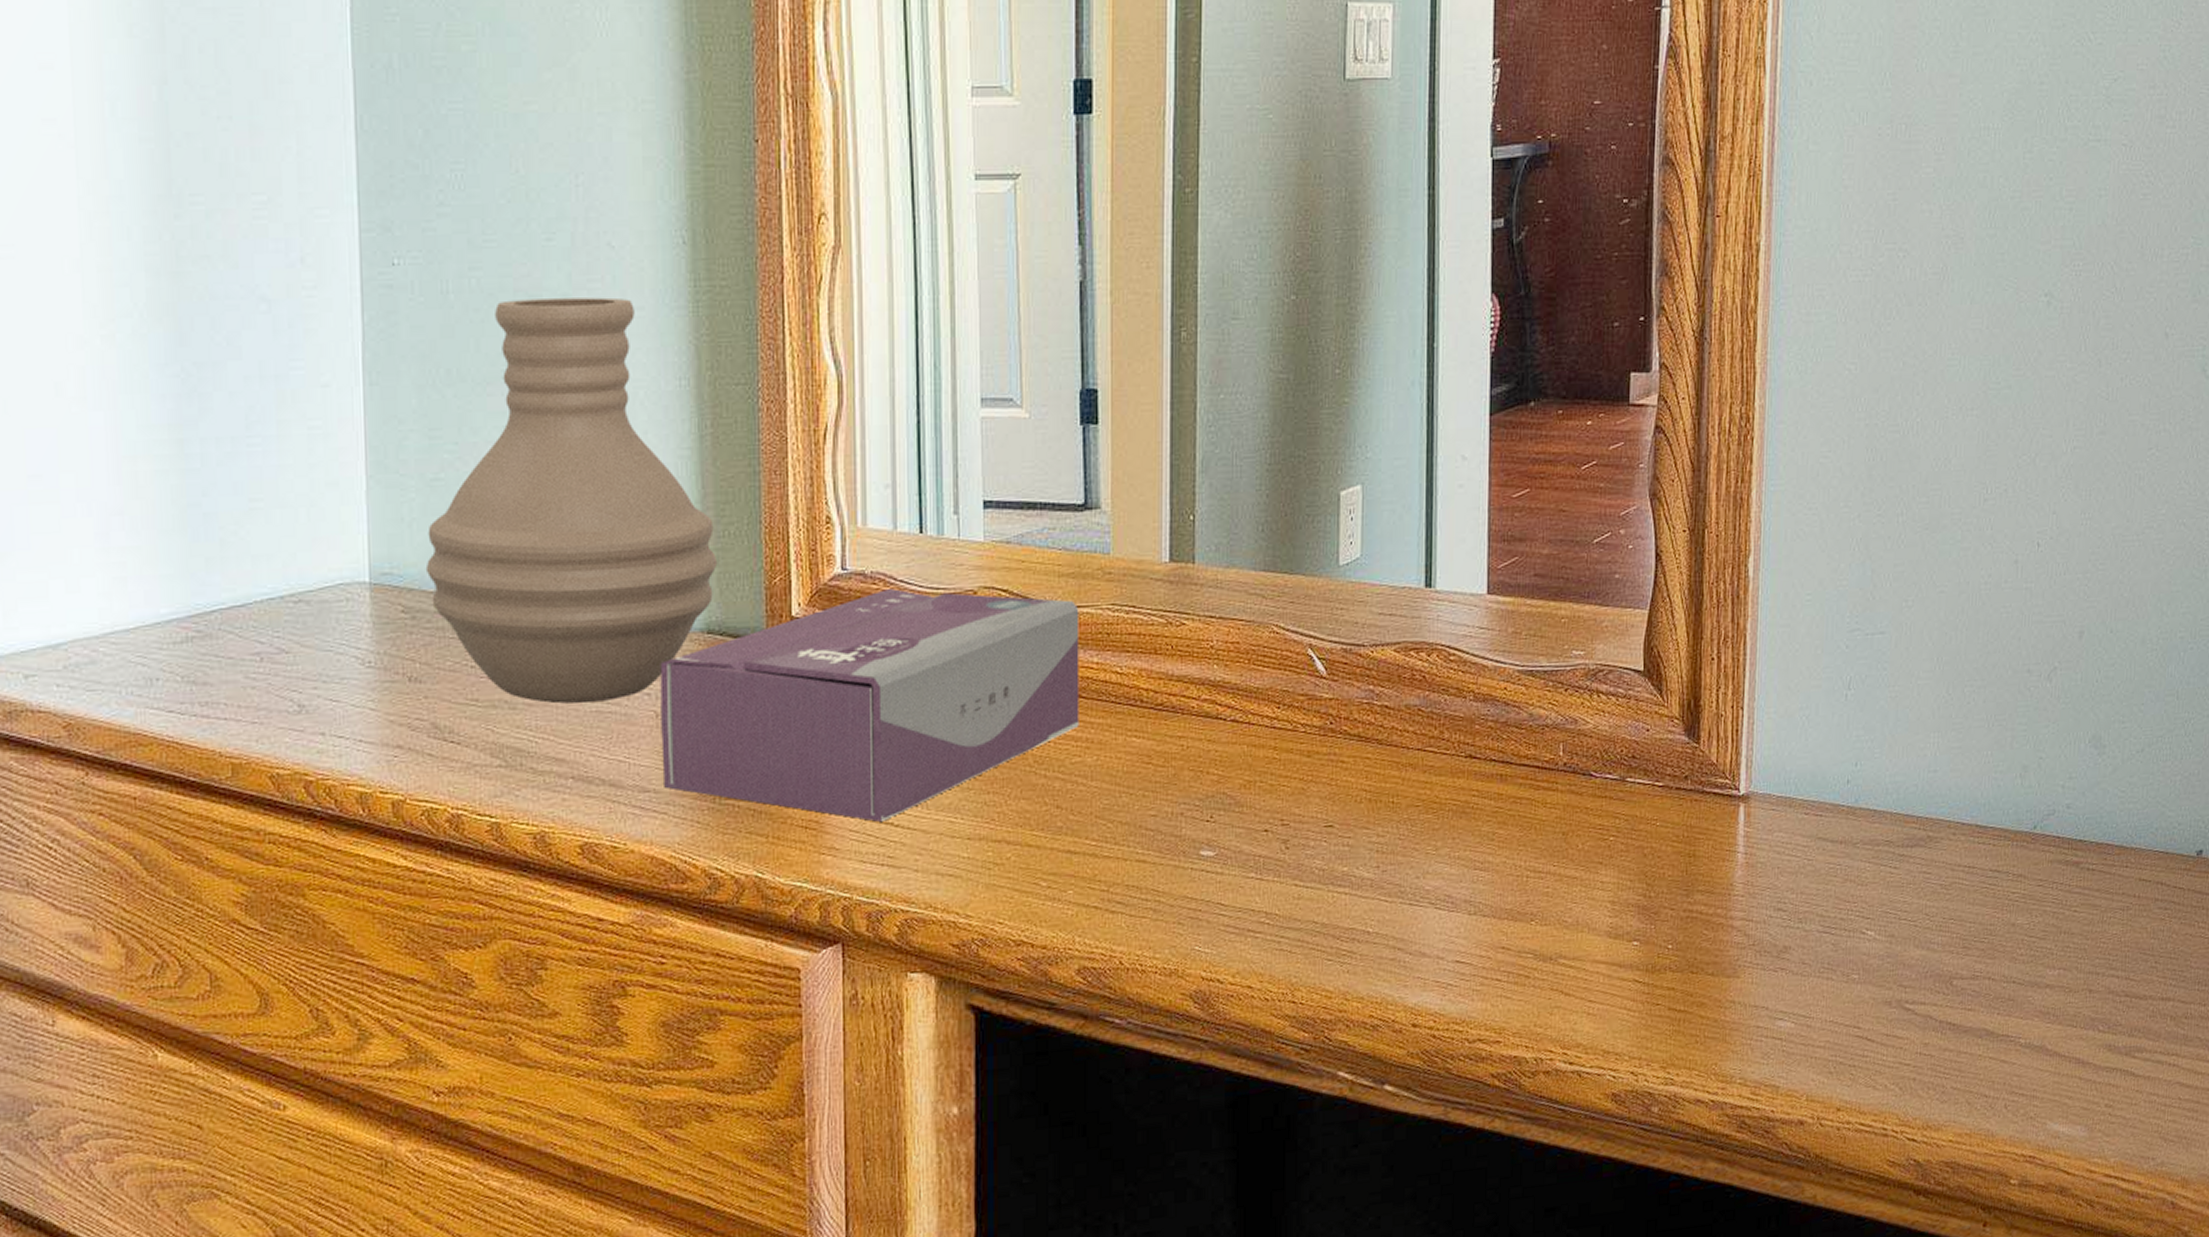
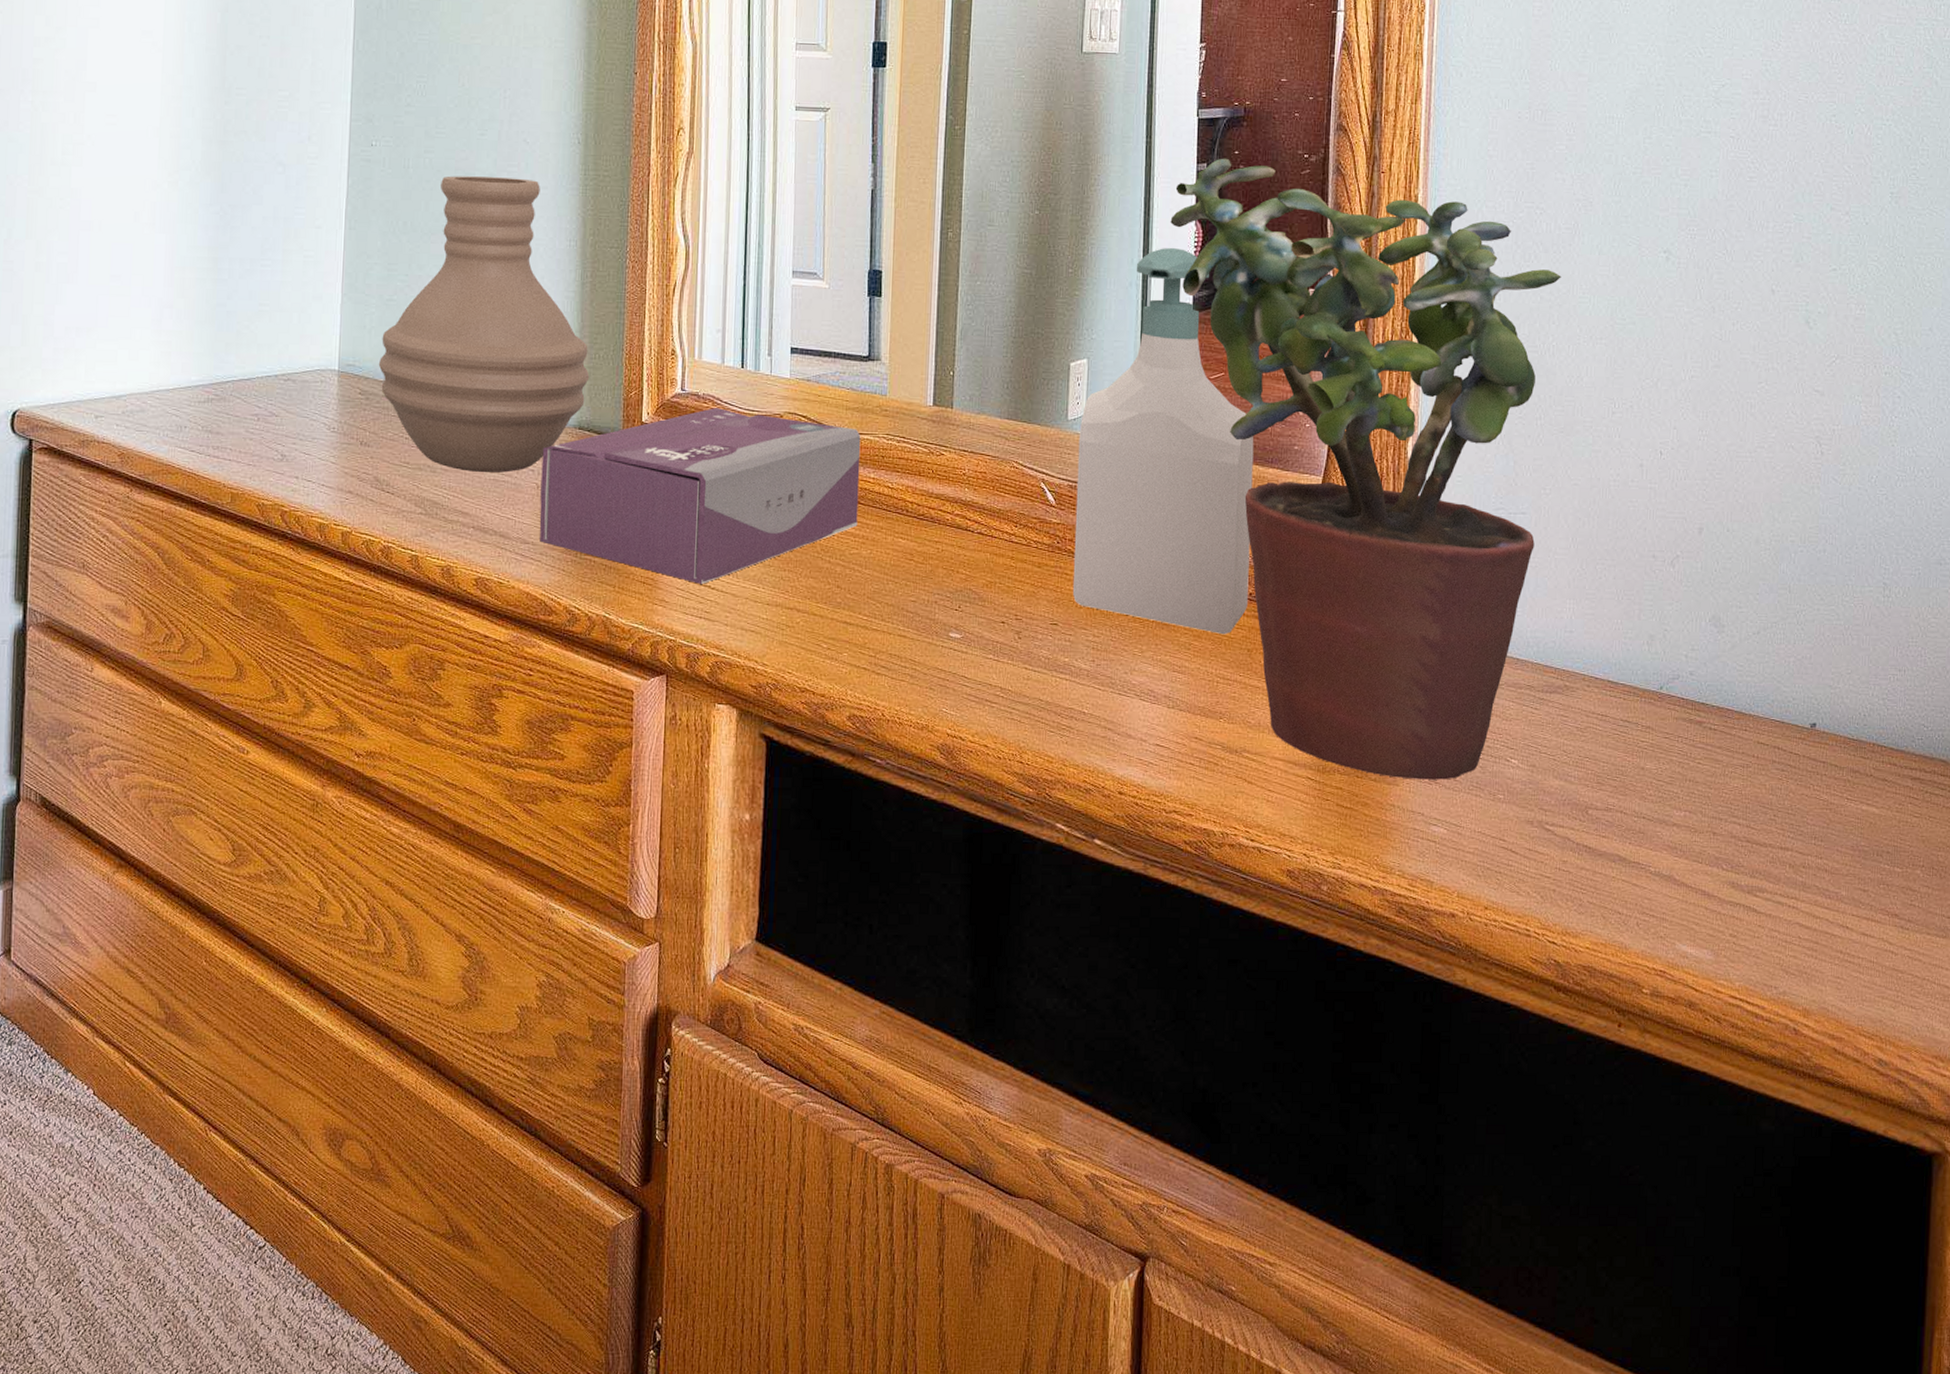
soap bottle: none [1350,331,1567,818] -> present [1072,247,1254,635]
potted plant: none [1460,210,1927,969] -> present [1170,158,1561,780]

